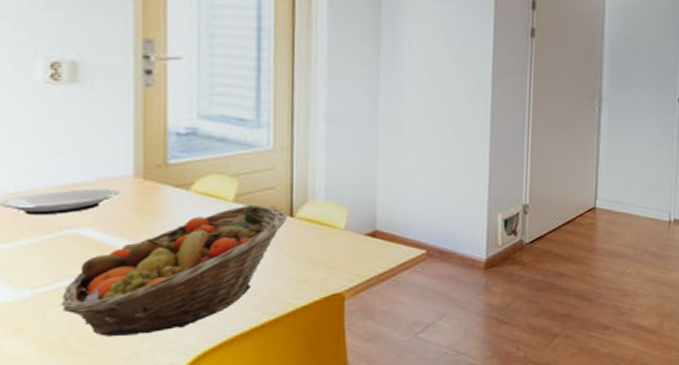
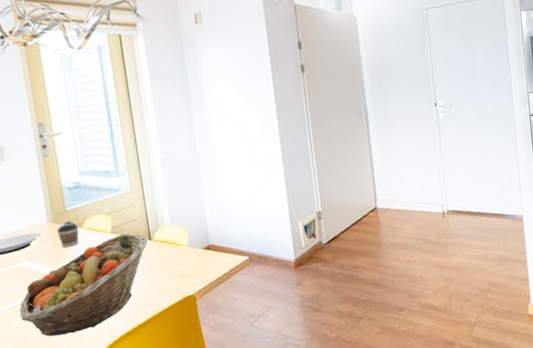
coffee cup: none [146,178,184,214] -> present [56,220,79,247]

